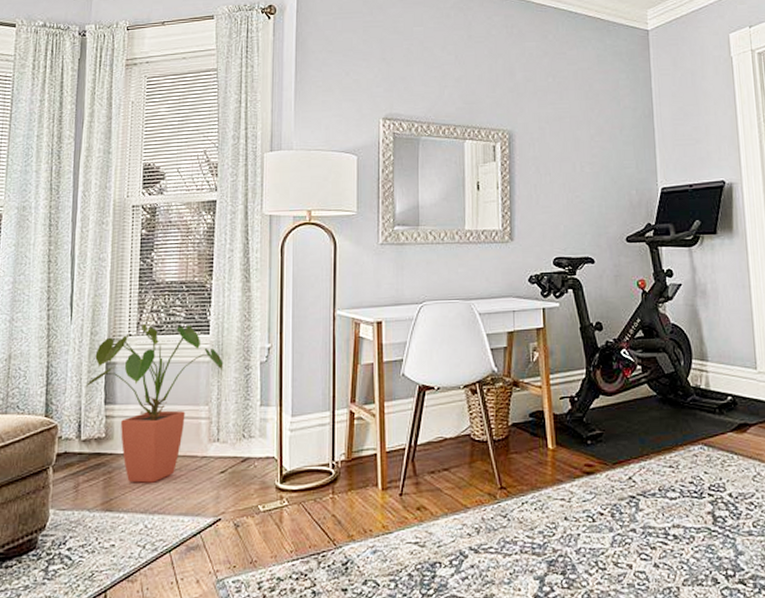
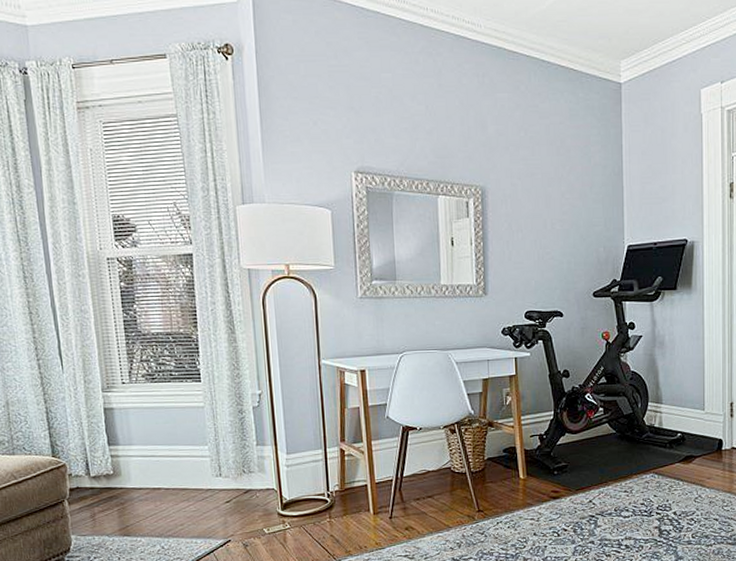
house plant: present [84,323,224,483] -> none [86,372,218,512]

